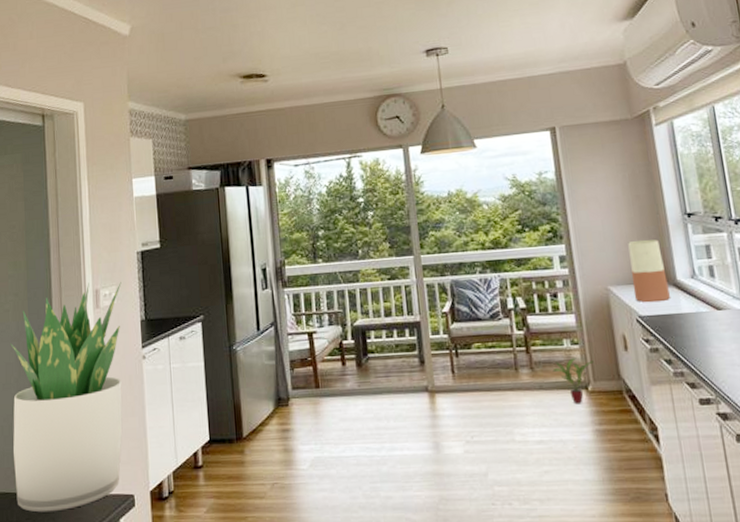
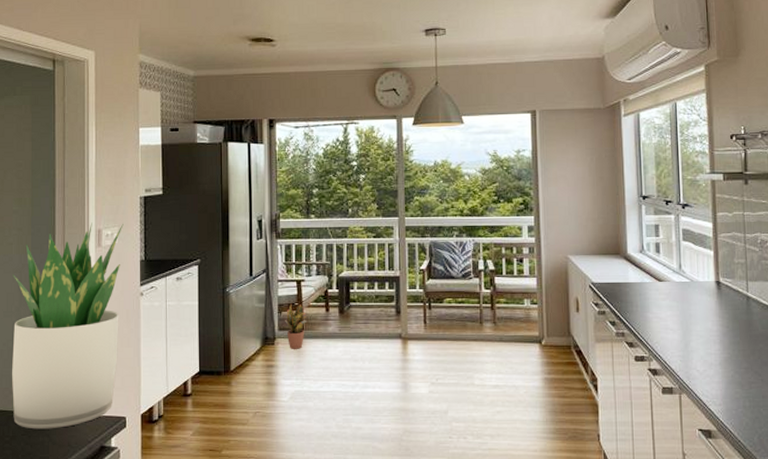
potted plant: none [298,358,323,410] -> present [285,303,307,349]
potted plant: present [552,357,594,404] -> none [513,315,549,356]
vase: present [628,240,670,303] -> none [589,217,620,272]

